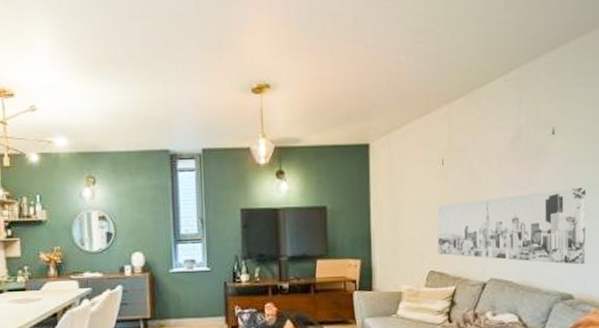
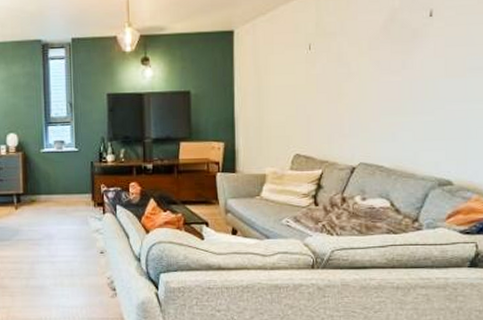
wall art: present [437,187,587,265] -> none [303,70,468,150]

